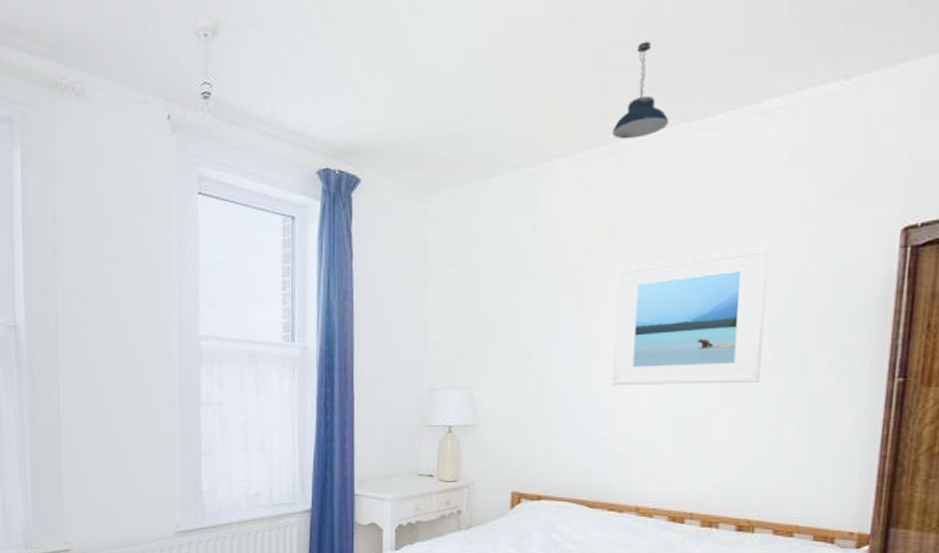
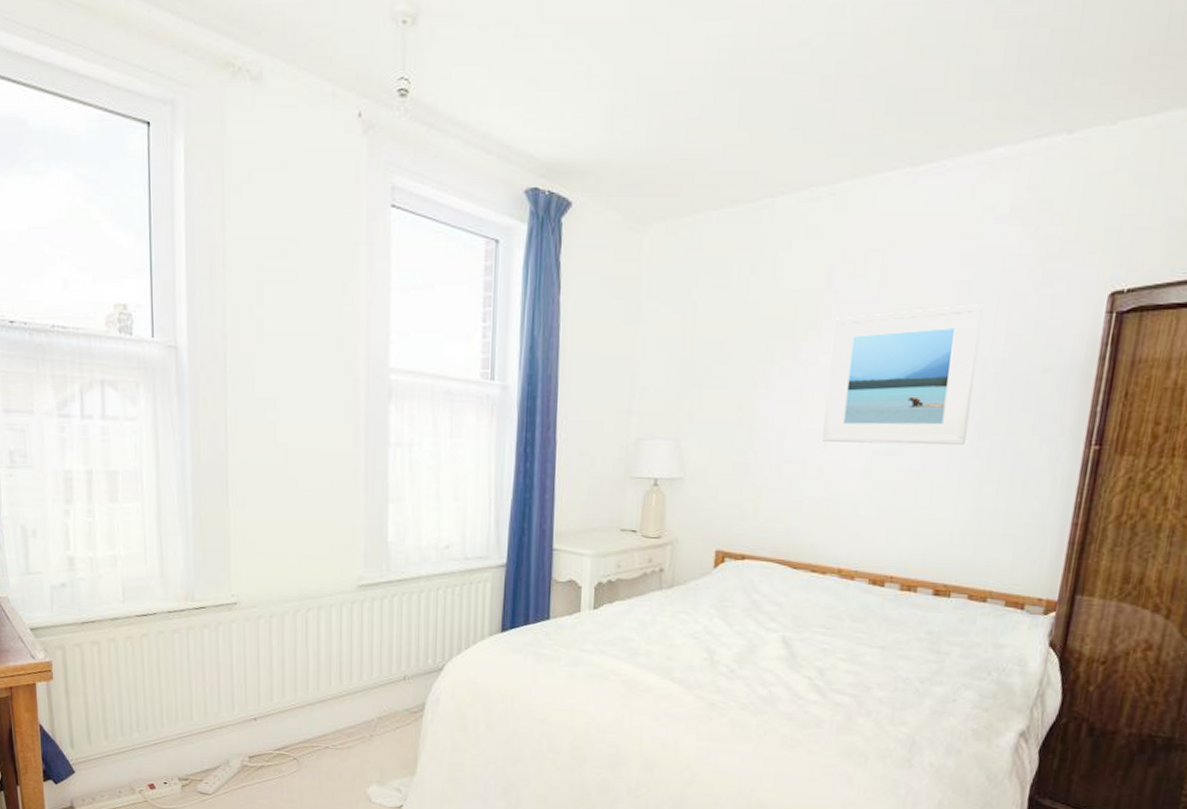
pendant light: present [612,41,669,140] -> none [836,74,895,180]

